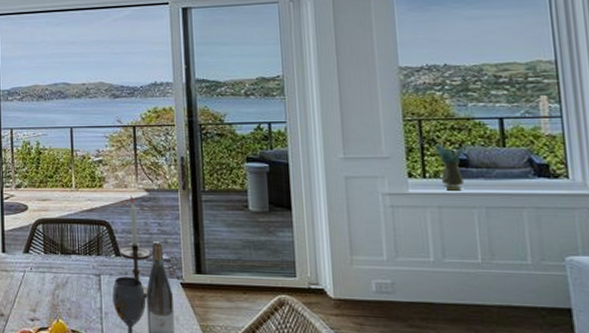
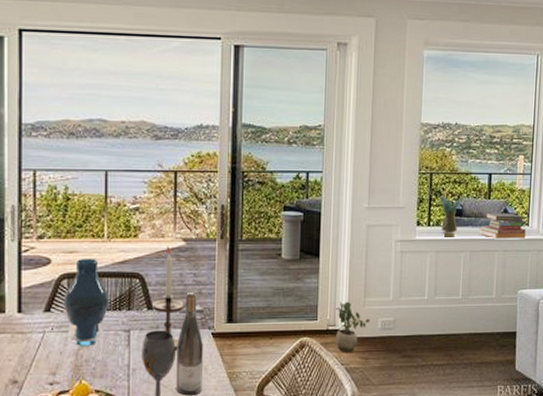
vase: none [40,205,80,287] -> present [63,258,110,346]
potted plant: none [317,258,361,316] -> present [335,301,370,353]
books: none [495,162,567,193] -> present [479,212,526,238]

